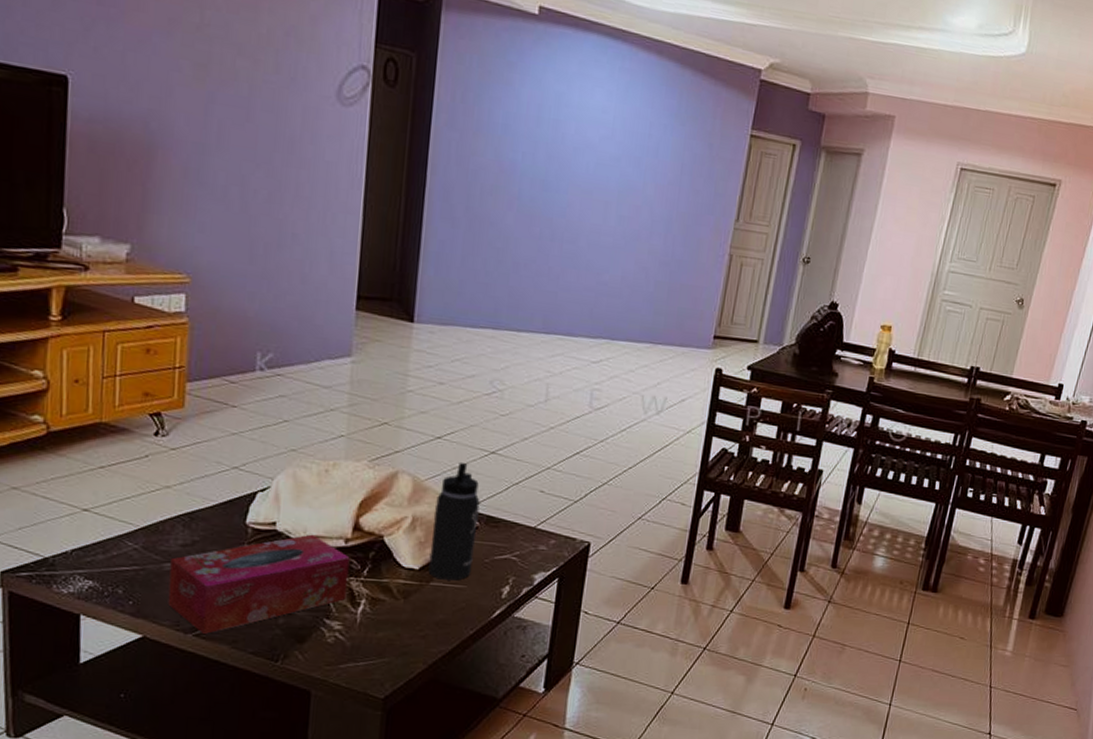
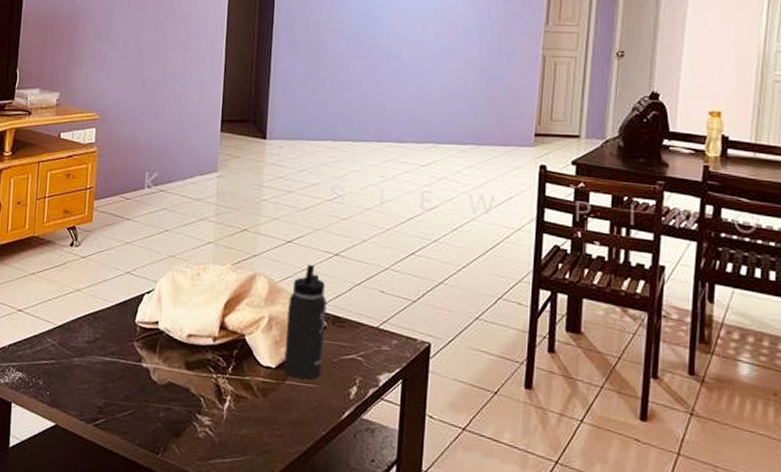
tissue box: present [167,534,350,634] -> none [75,332,217,425]

